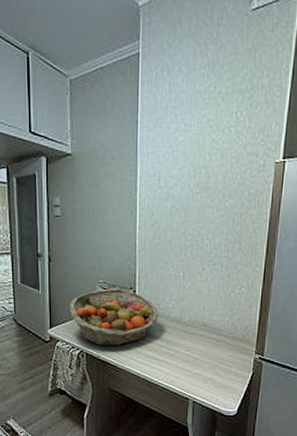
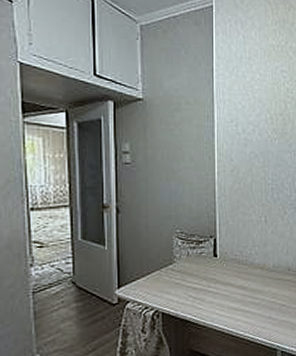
fruit basket: present [69,288,158,347] -> none [141,238,241,303]

